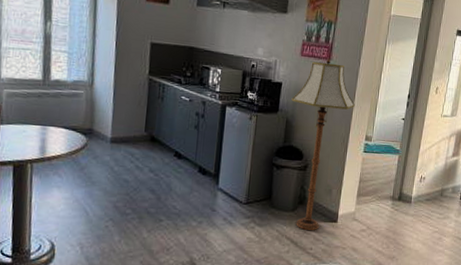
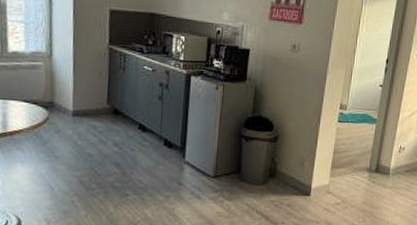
floor lamp: present [291,58,355,231] -> none [260,21,328,205]

